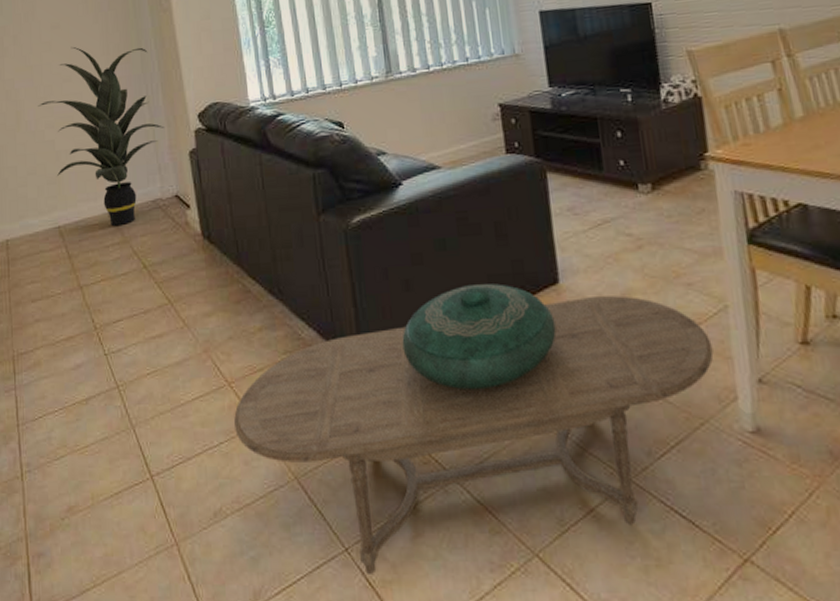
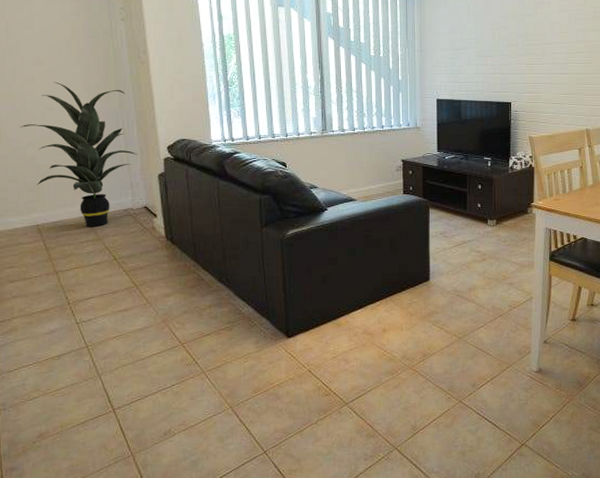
coffee table: present [234,295,714,574] -> none [185,289,520,467]
decorative bowl: present [402,284,557,391] -> none [317,280,424,348]

